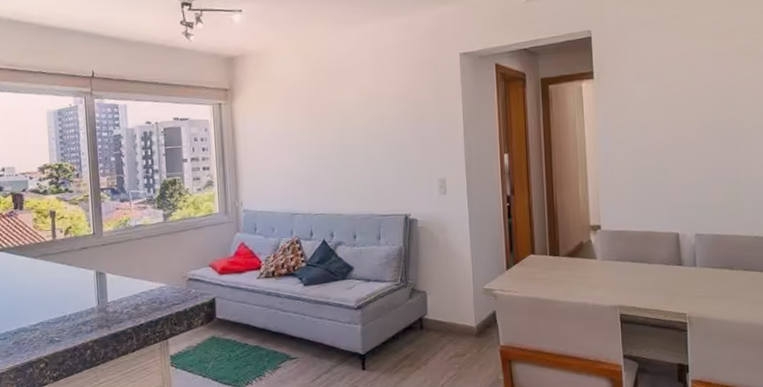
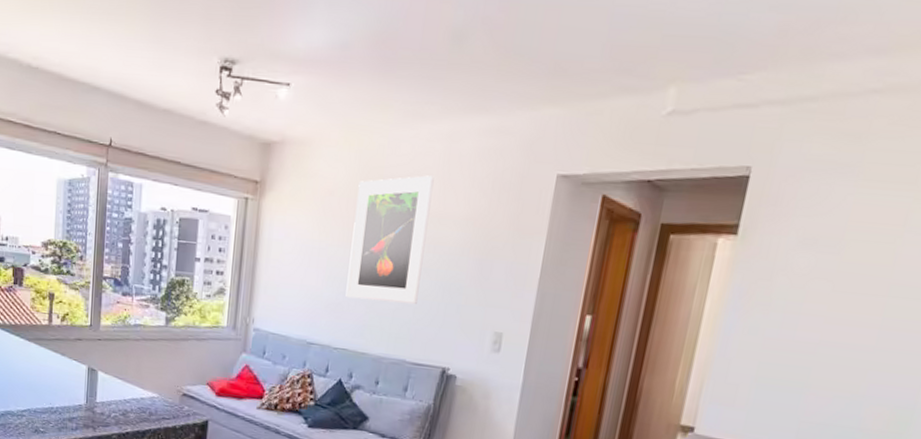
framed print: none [311,66,375,171] -> present [345,175,434,305]

